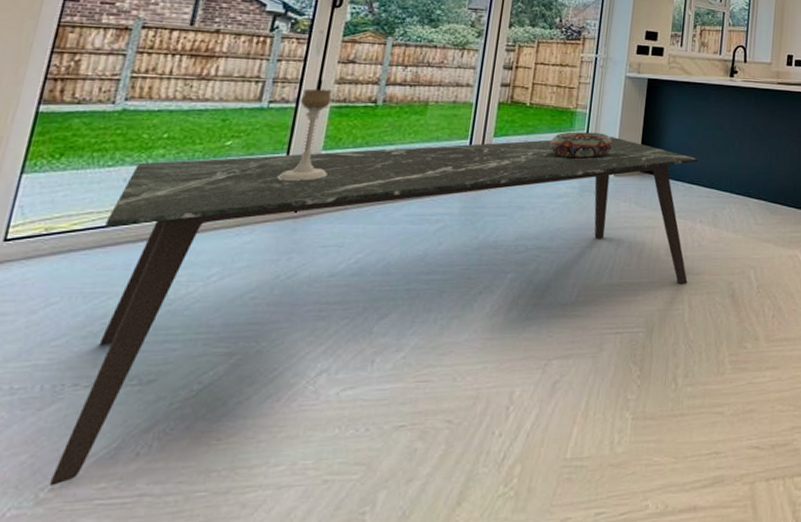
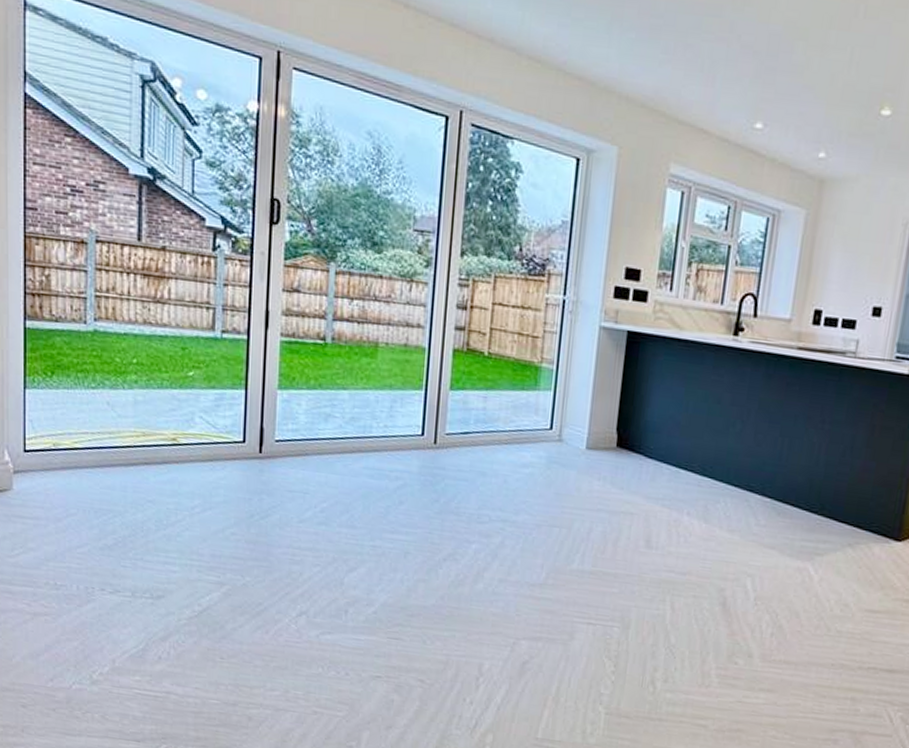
dining table: present [48,137,698,486] -> none [98,387,688,671]
candle holder: present [276,88,333,182] -> none [239,319,285,421]
decorative bowl: present [549,132,613,159] -> none [512,391,585,425]

